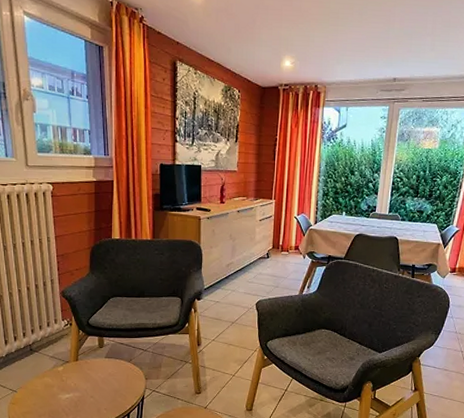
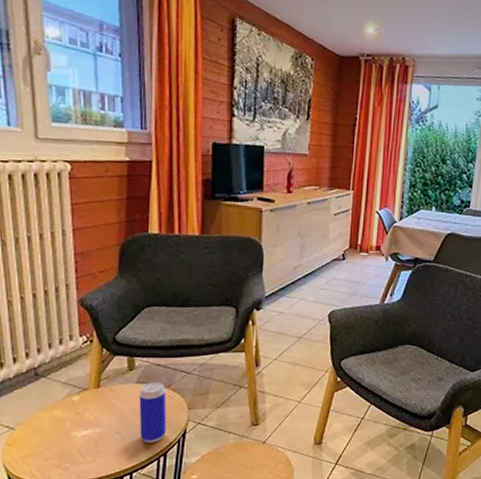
beverage can: none [108,357,129,405] -> present [139,382,167,443]

